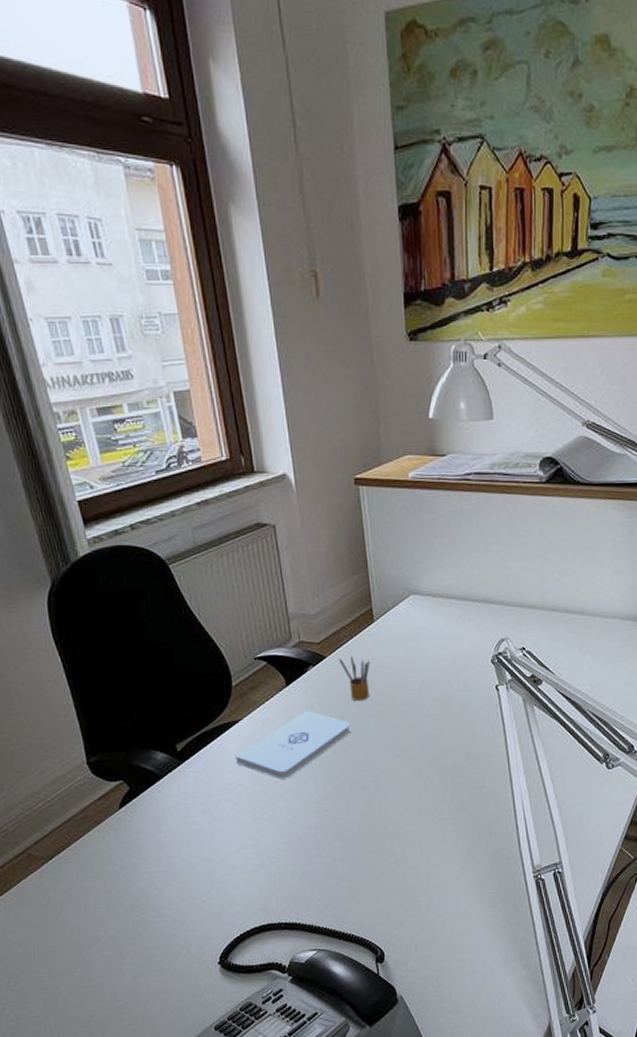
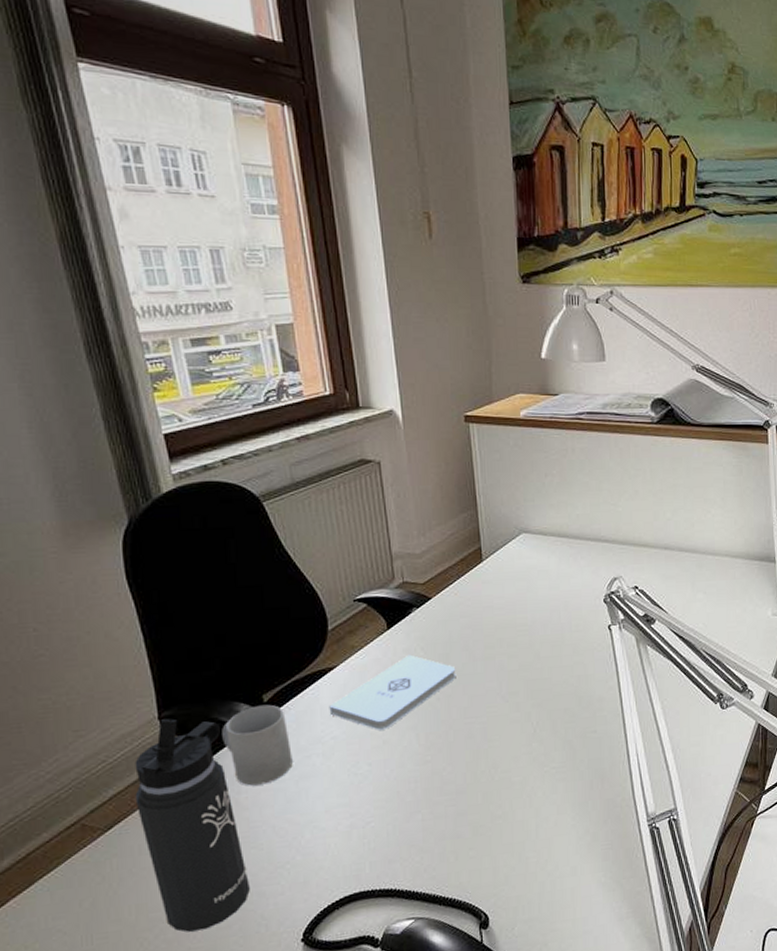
thermos bottle: none [69,764,172,950] -> present [135,719,250,932]
mug: none [142,753,205,826] -> present [222,704,293,786]
pencil box: present [338,656,370,702] -> none [445,596,478,645]

